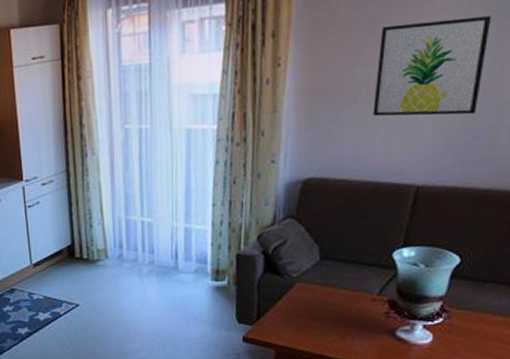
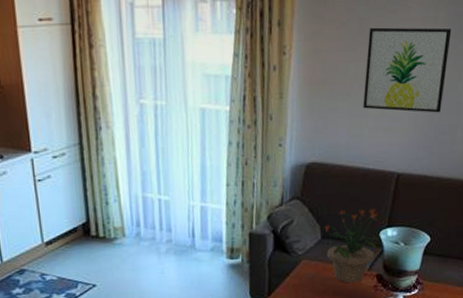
potted plant: none [322,225,394,309] -> present [323,208,380,283]

